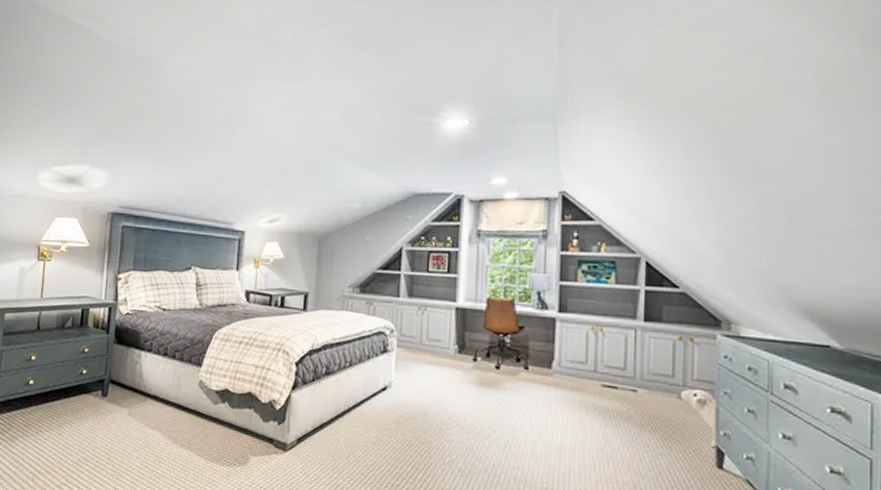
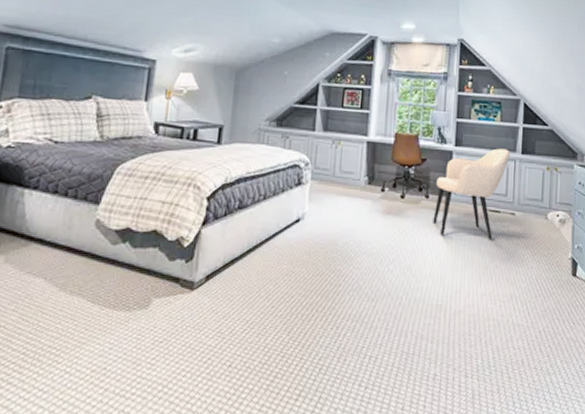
armchair: none [534,315,630,420] -> present [433,148,511,241]

